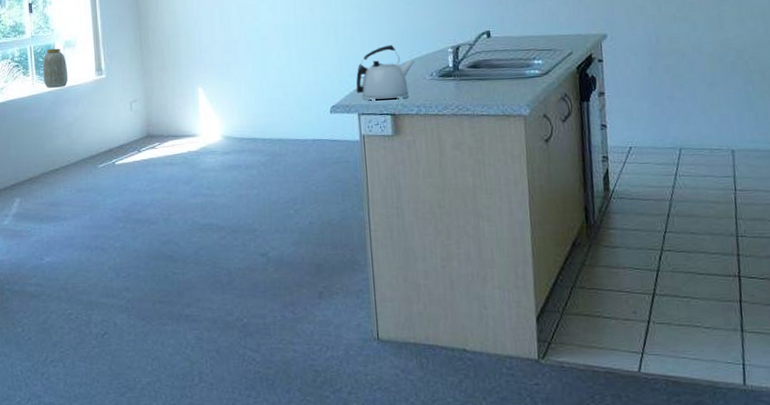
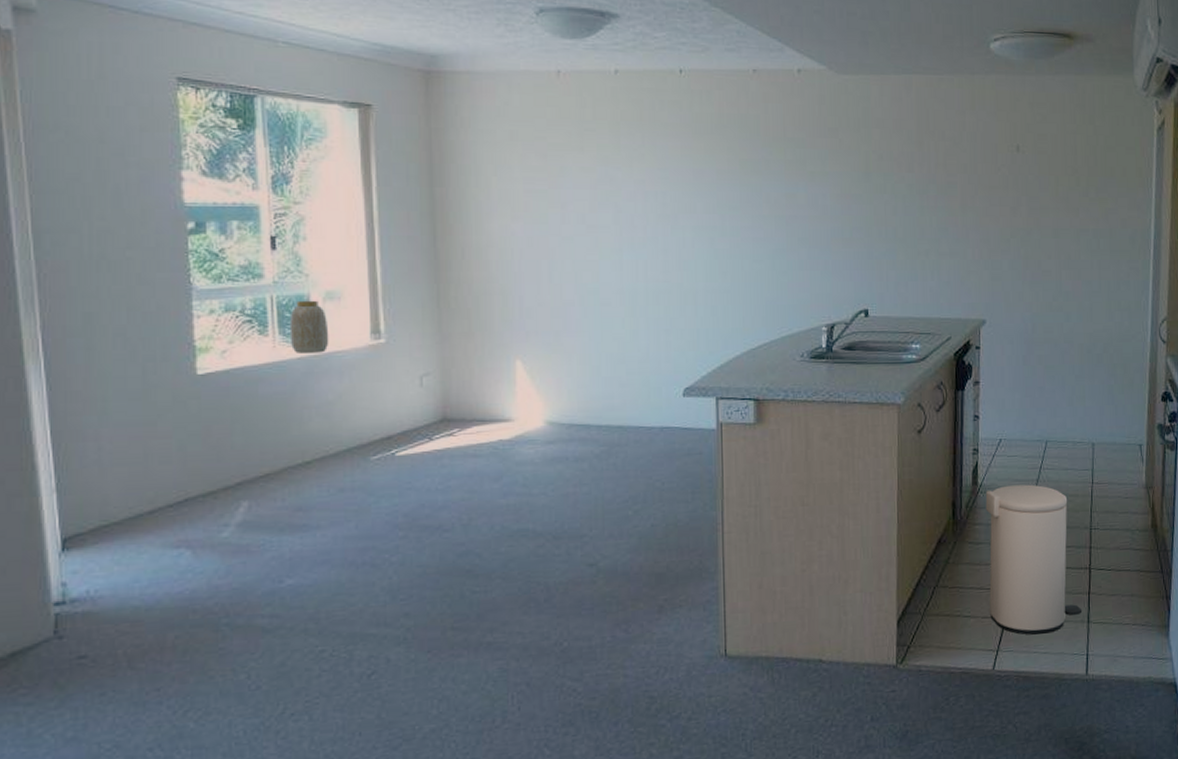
kettle: present [355,44,415,101] -> none [715,319,785,383]
pedal bin: none [618,191,735,340] -> present [985,484,1083,635]

